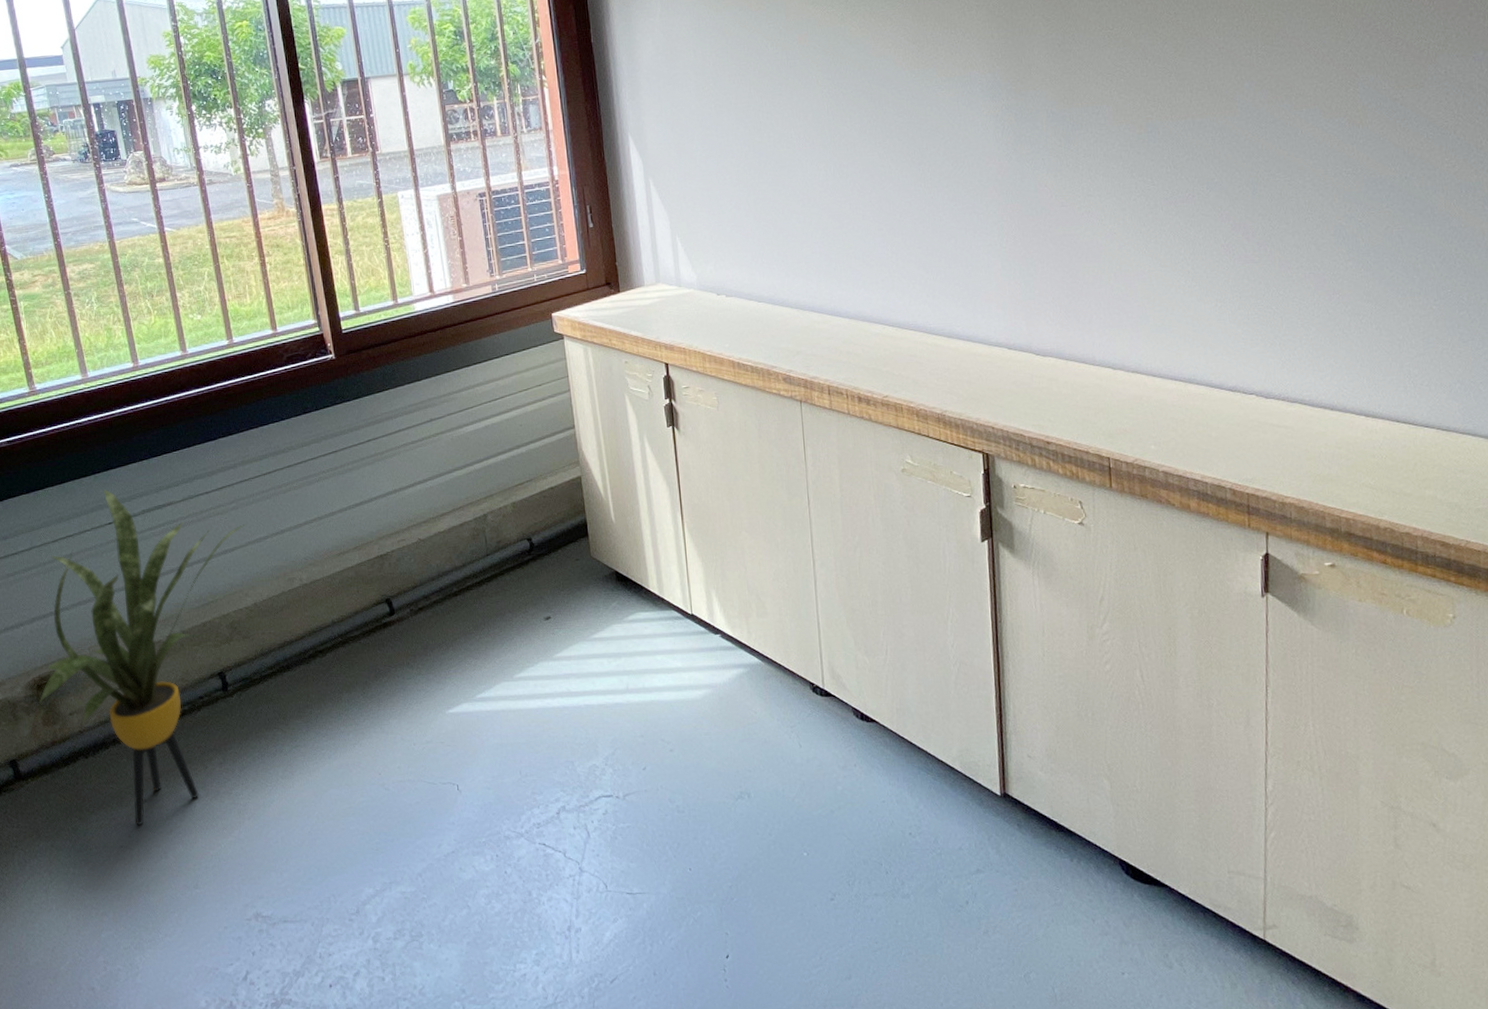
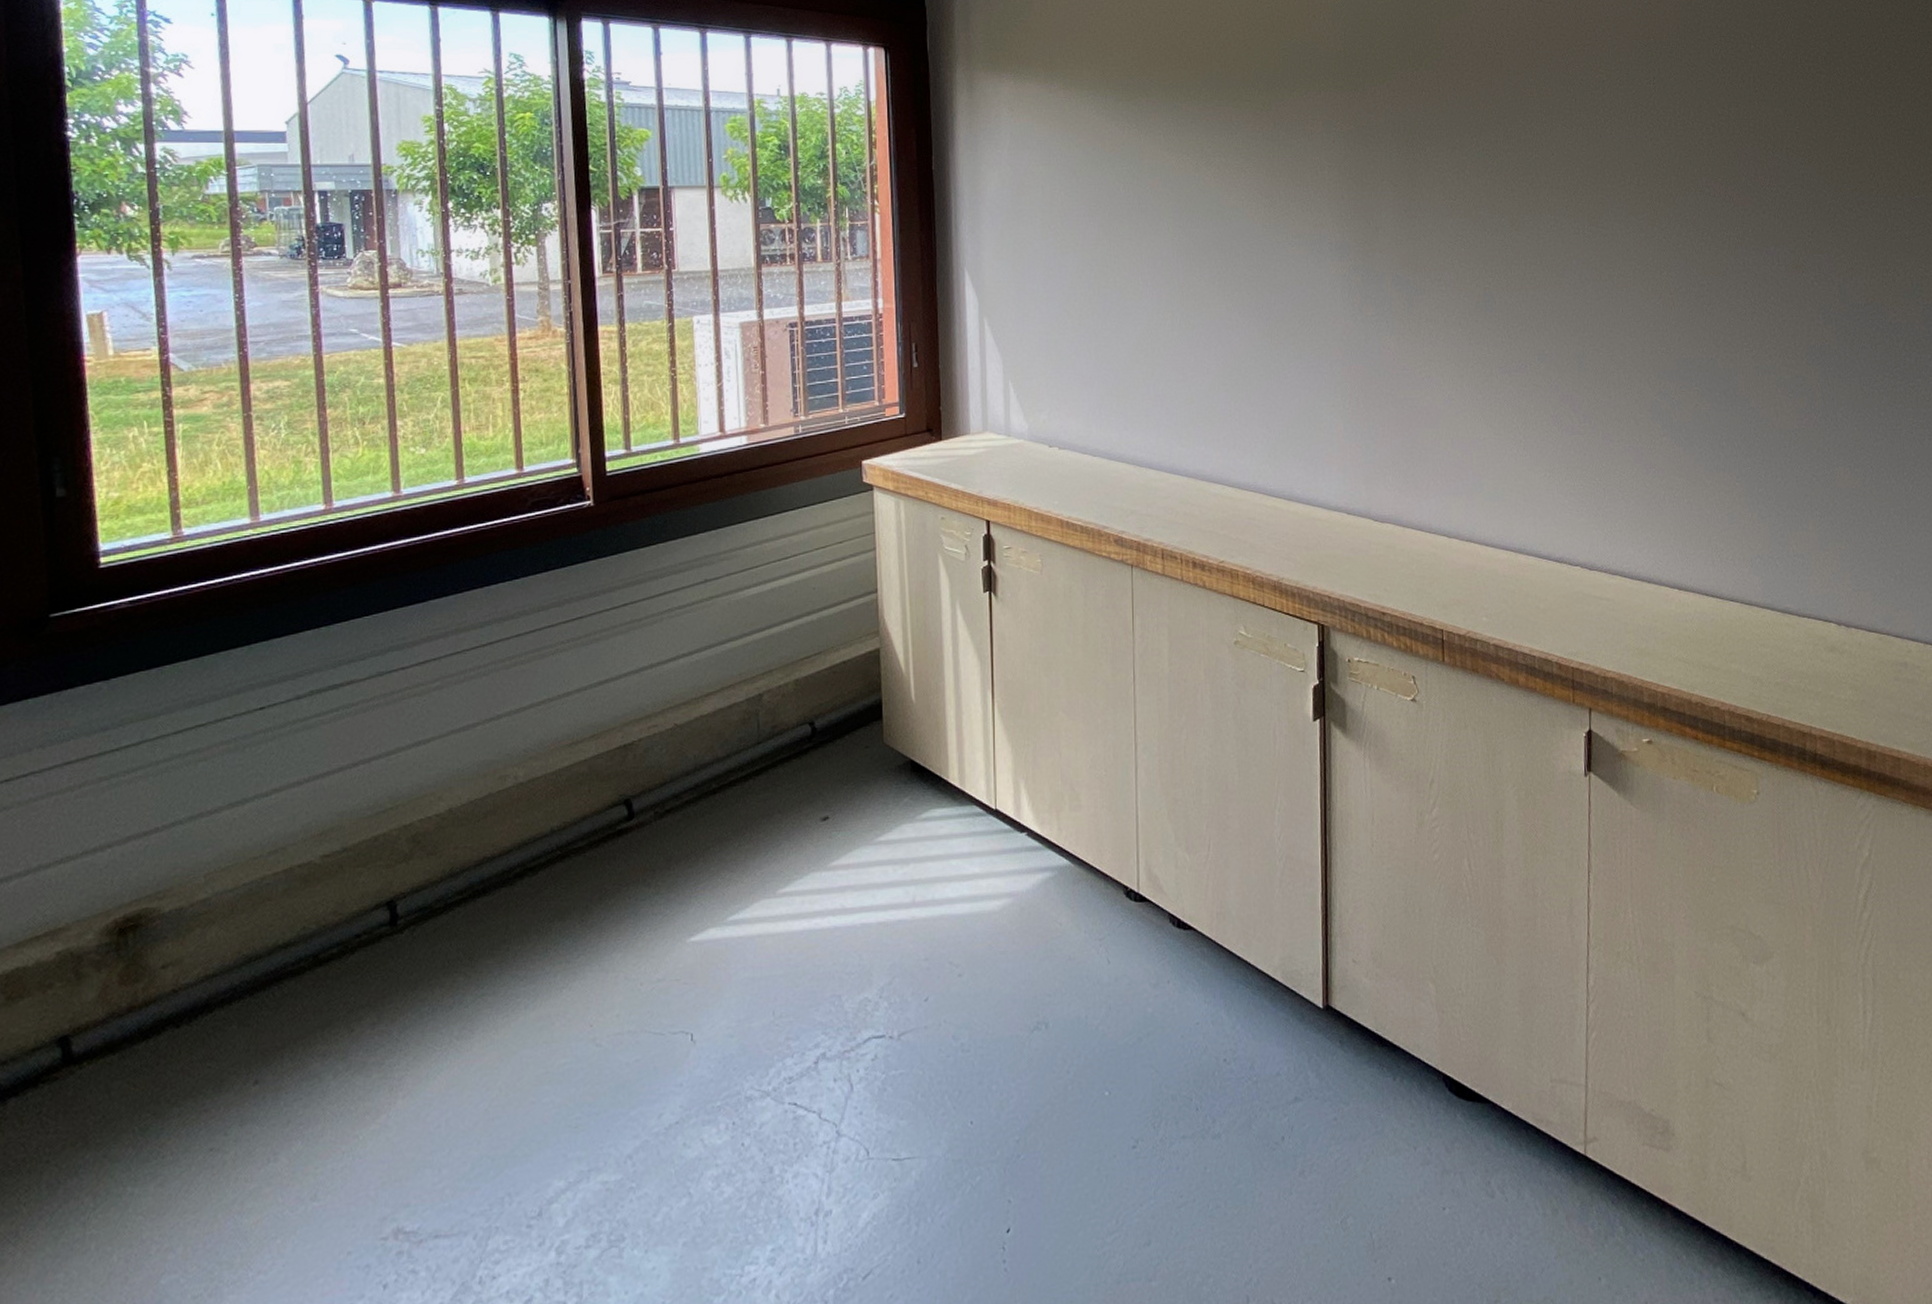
house plant: present [38,488,248,826] -> none [115,662,453,1118]

